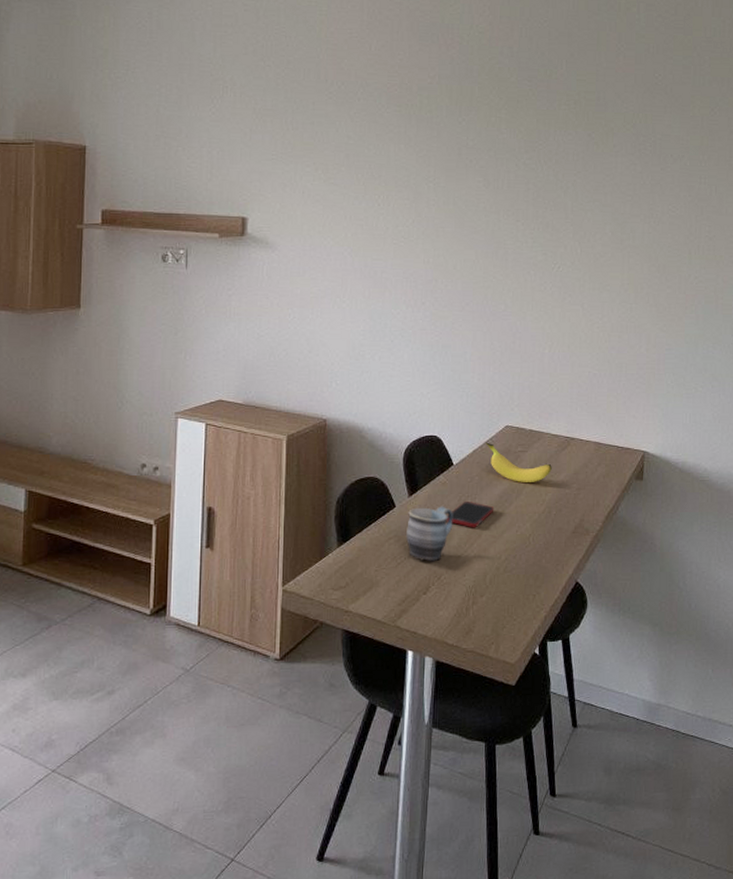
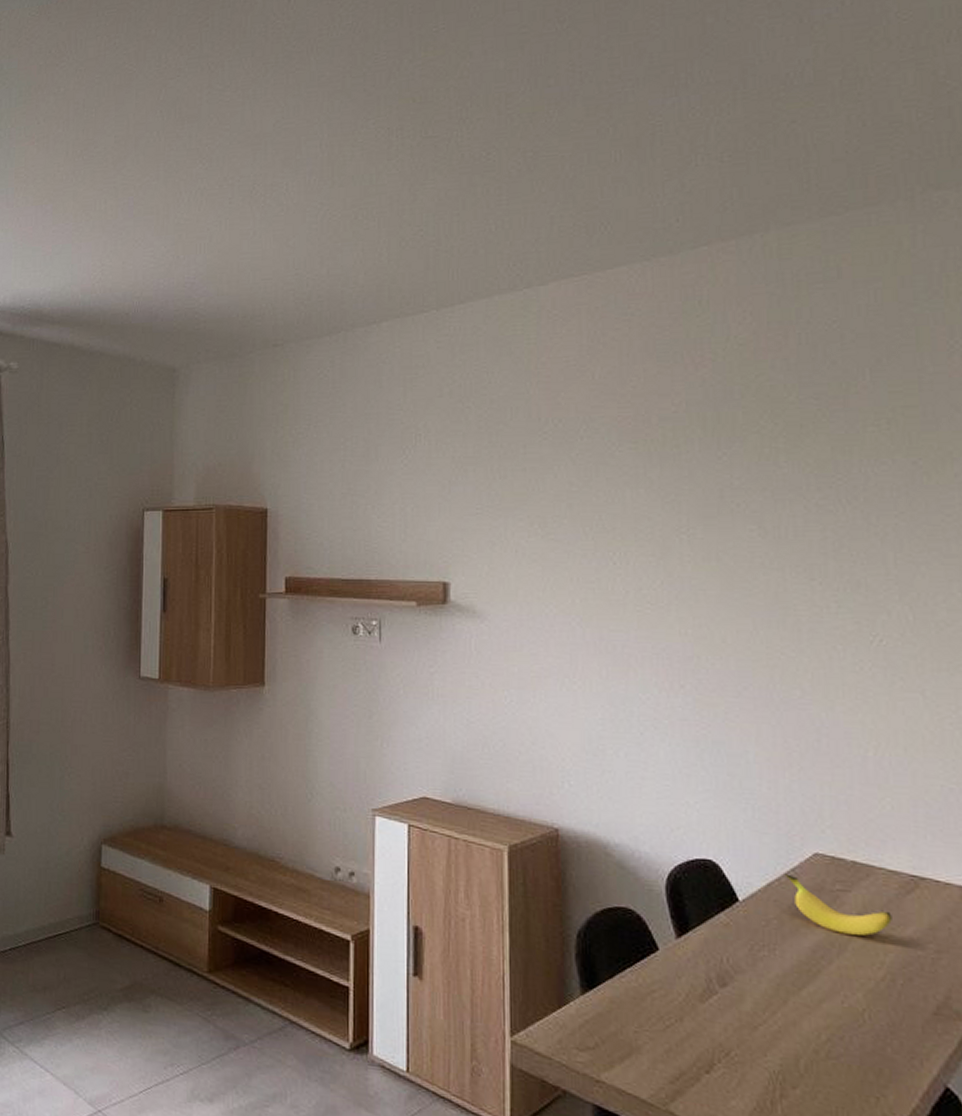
mug: present [406,506,453,562] -> none [676,953,744,1031]
cell phone: present [446,500,494,528] -> none [732,951,805,991]

